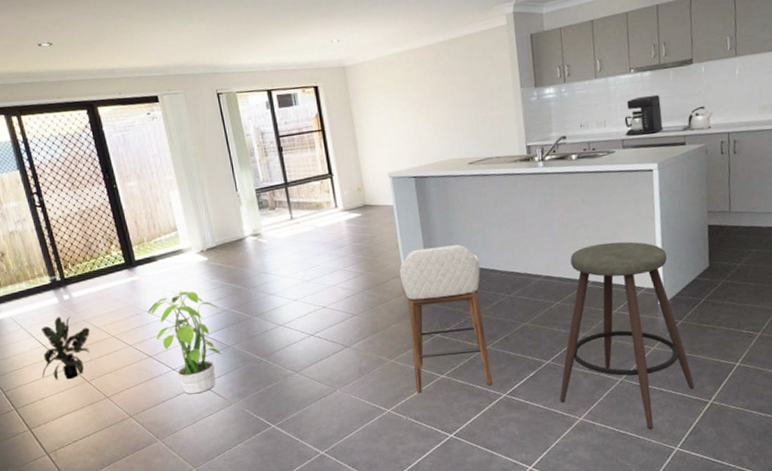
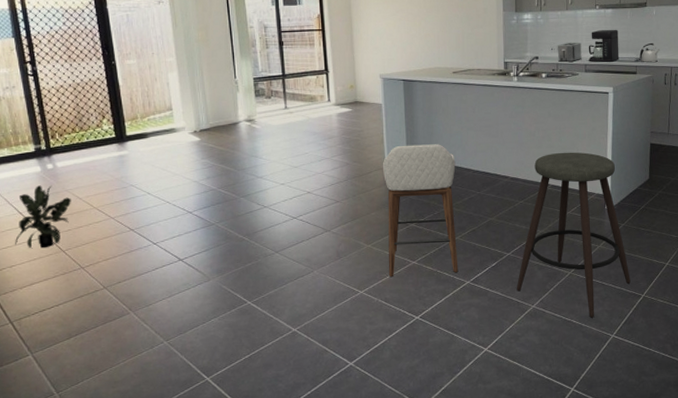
potted plant: present [147,289,222,395] -> none [133,167,207,269]
toaster: none [588,115,618,140] -> present [558,42,582,63]

